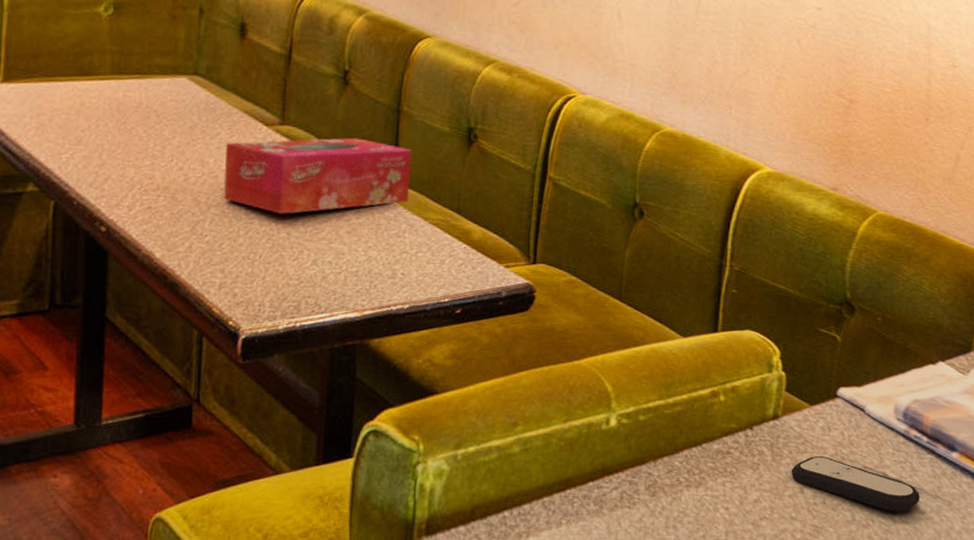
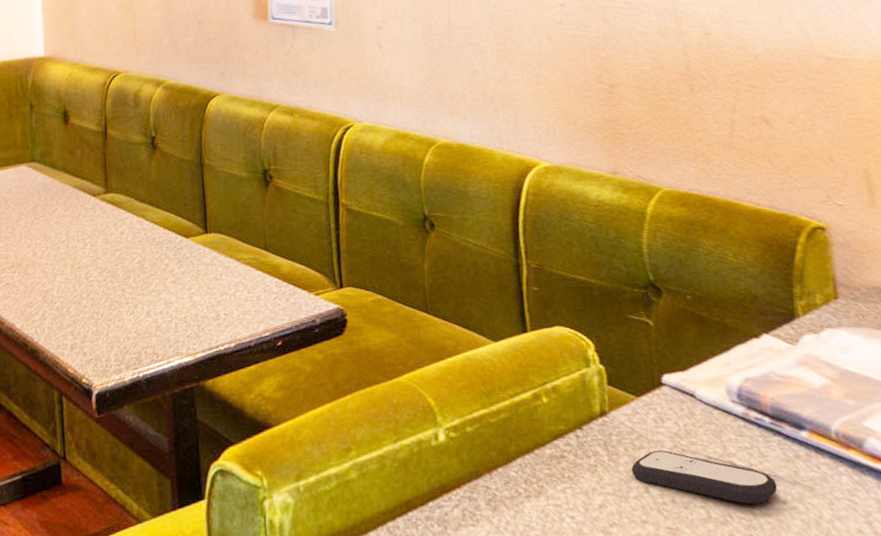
tissue box: present [224,137,412,214] -> none [63,194,222,274]

